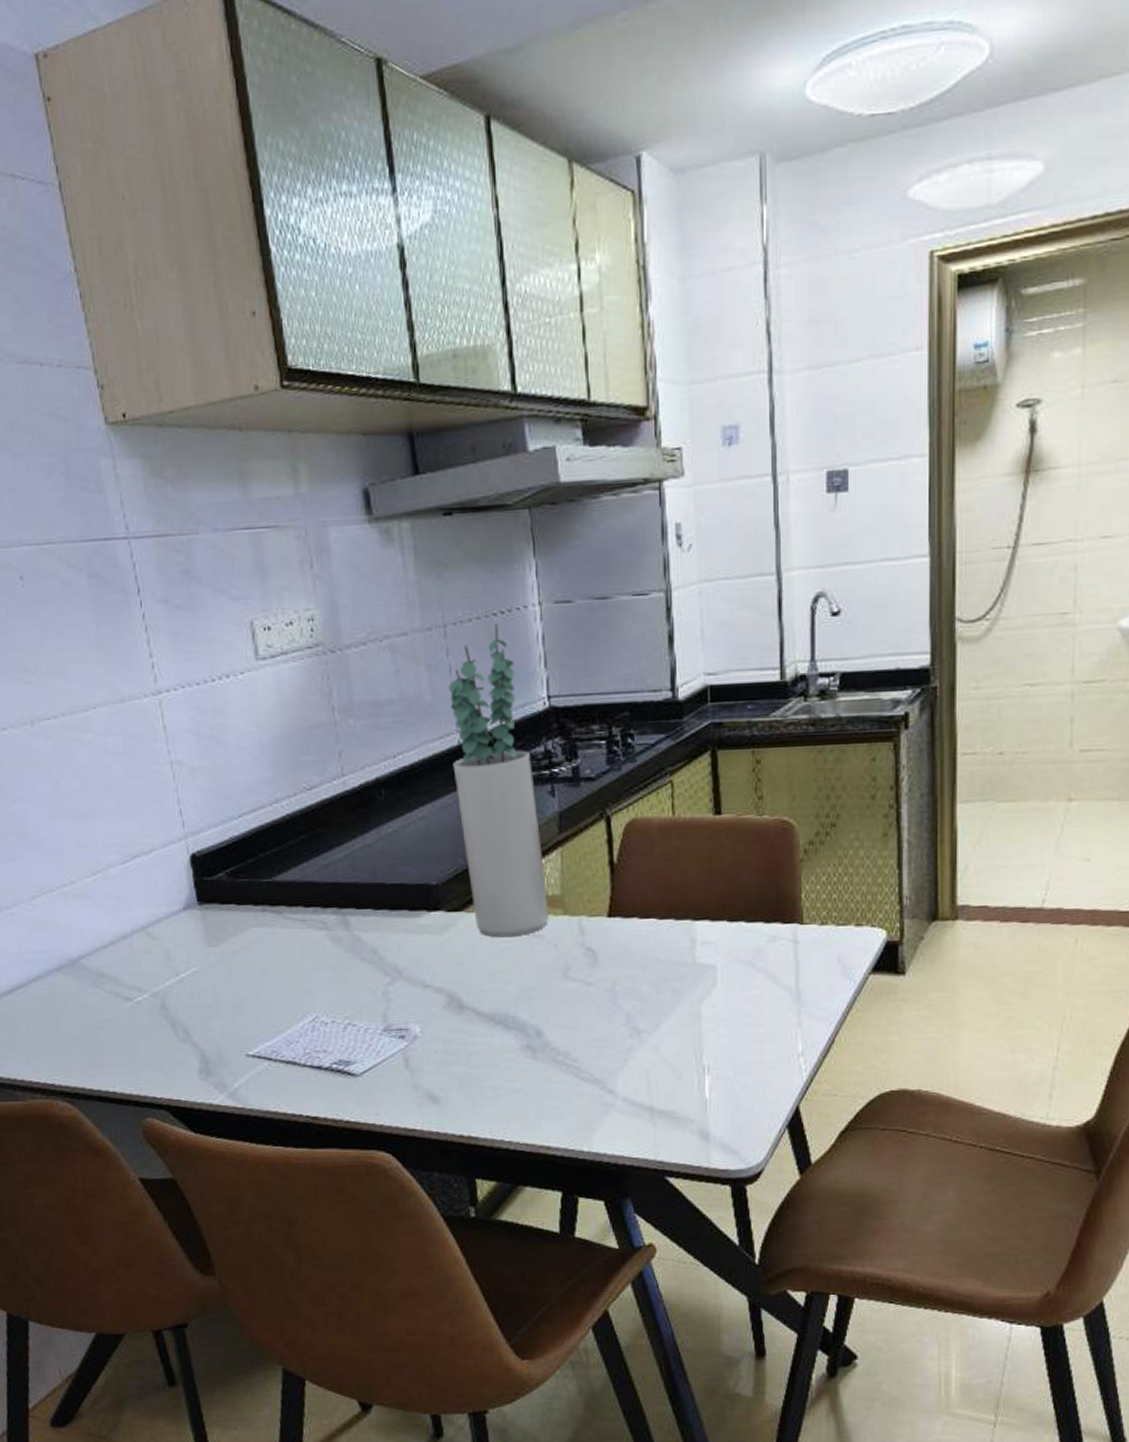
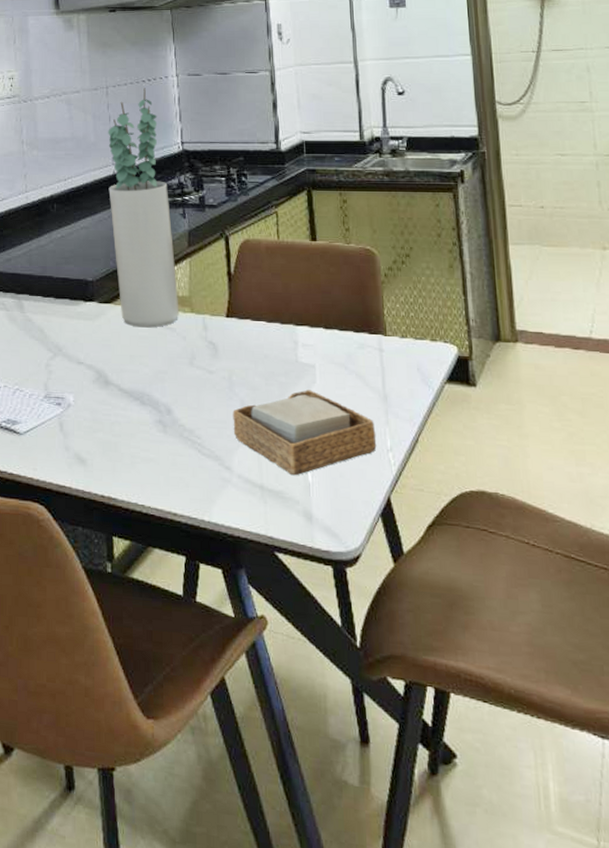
napkin holder: none [616,994,786,1093] -> present [233,389,377,476]

